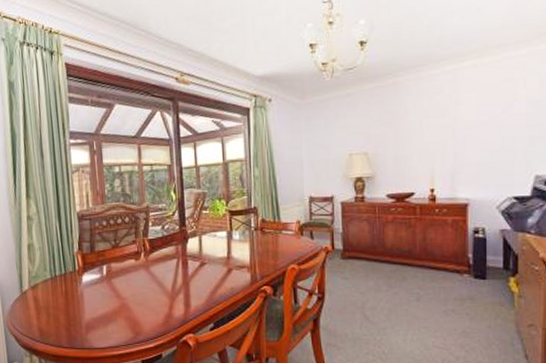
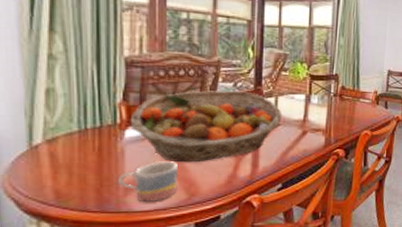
mug: none [80,302,125,341] -> present [117,161,179,203]
fruit basket: none [85,233,207,304] -> present [130,90,283,163]

